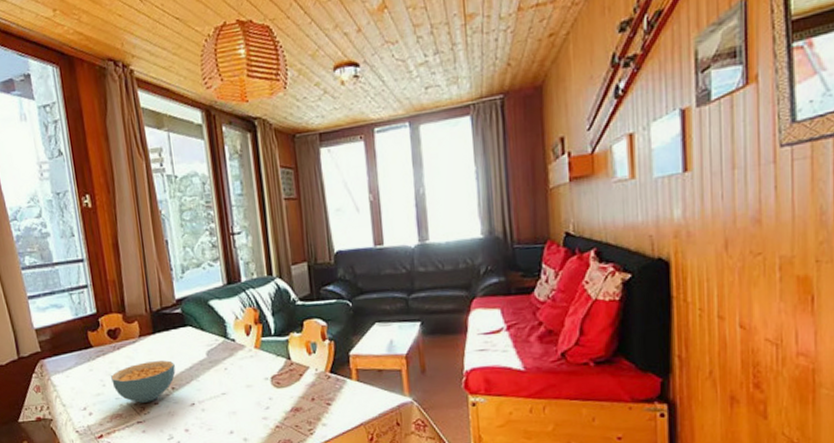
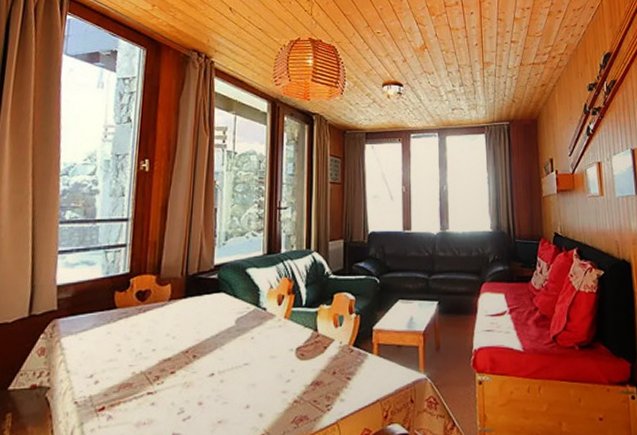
cereal bowl: present [111,360,176,403] -> none [129,326,201,371]

